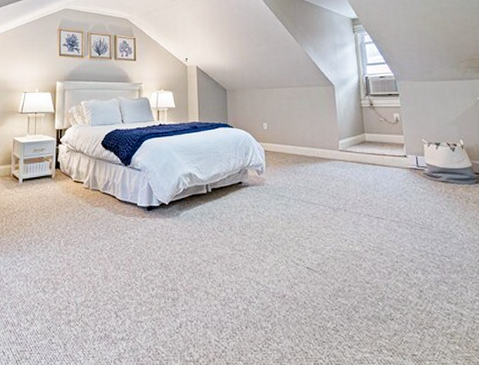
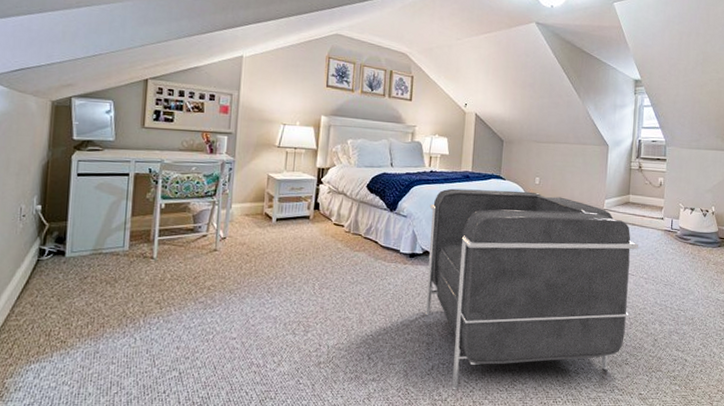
armchair: none [161,137,387,350] -> present [425,188,638,390]

